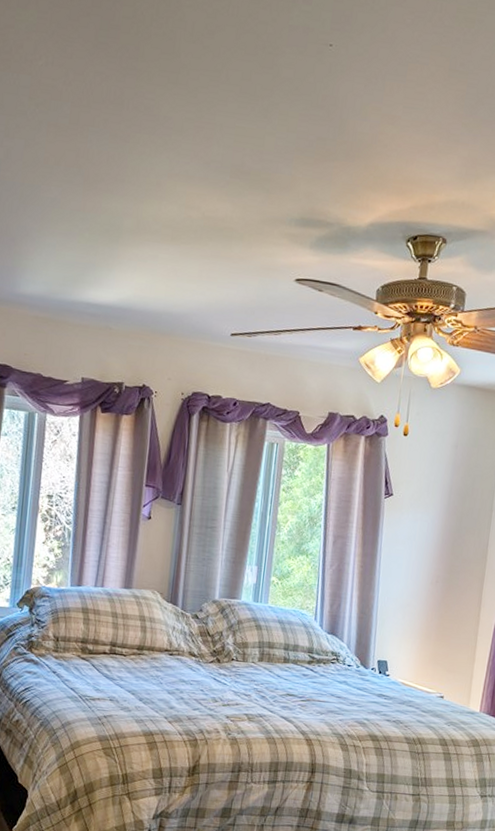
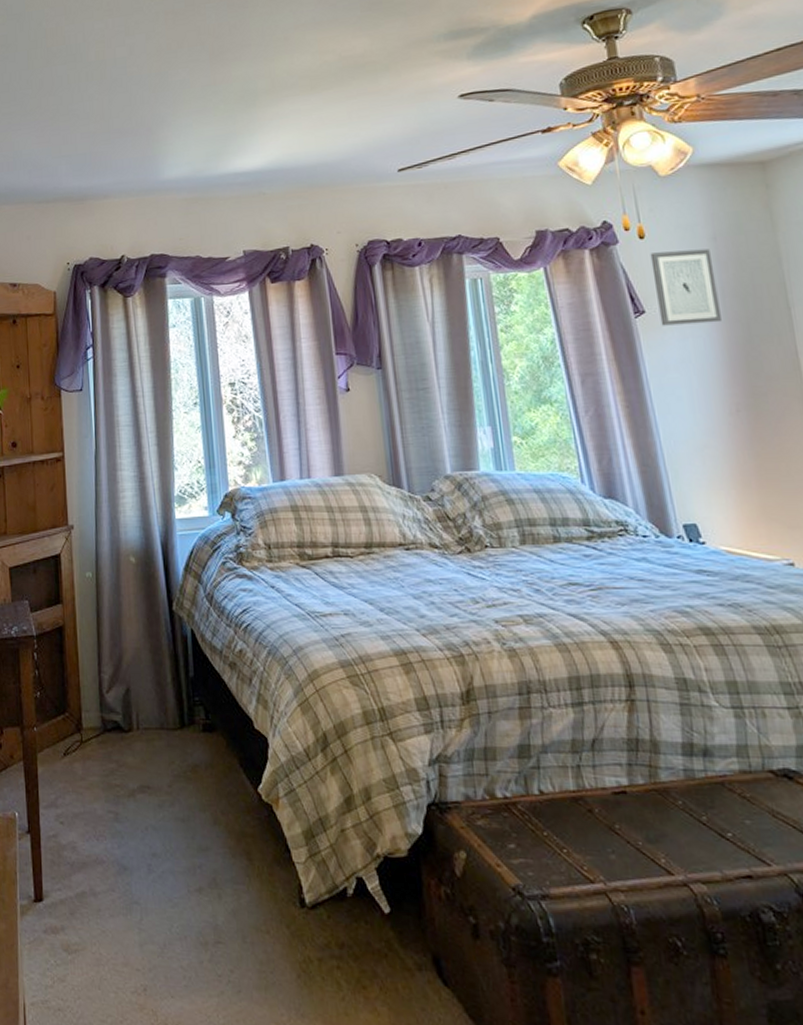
wall art: none [401,449,451,513] -> present [650,248,722,326]

